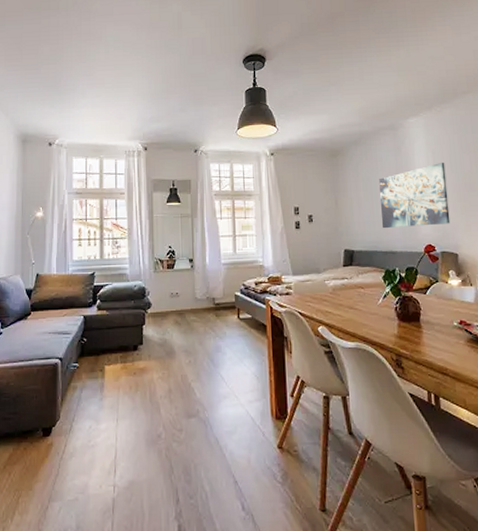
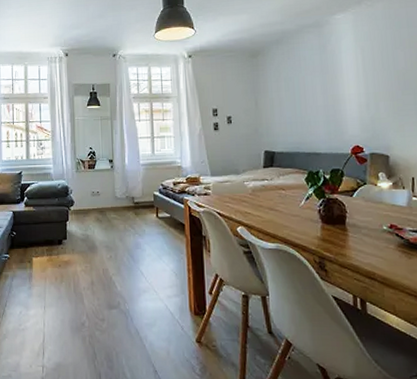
wall art: present [379,163,451,229] -> none [302,60,381,130]

